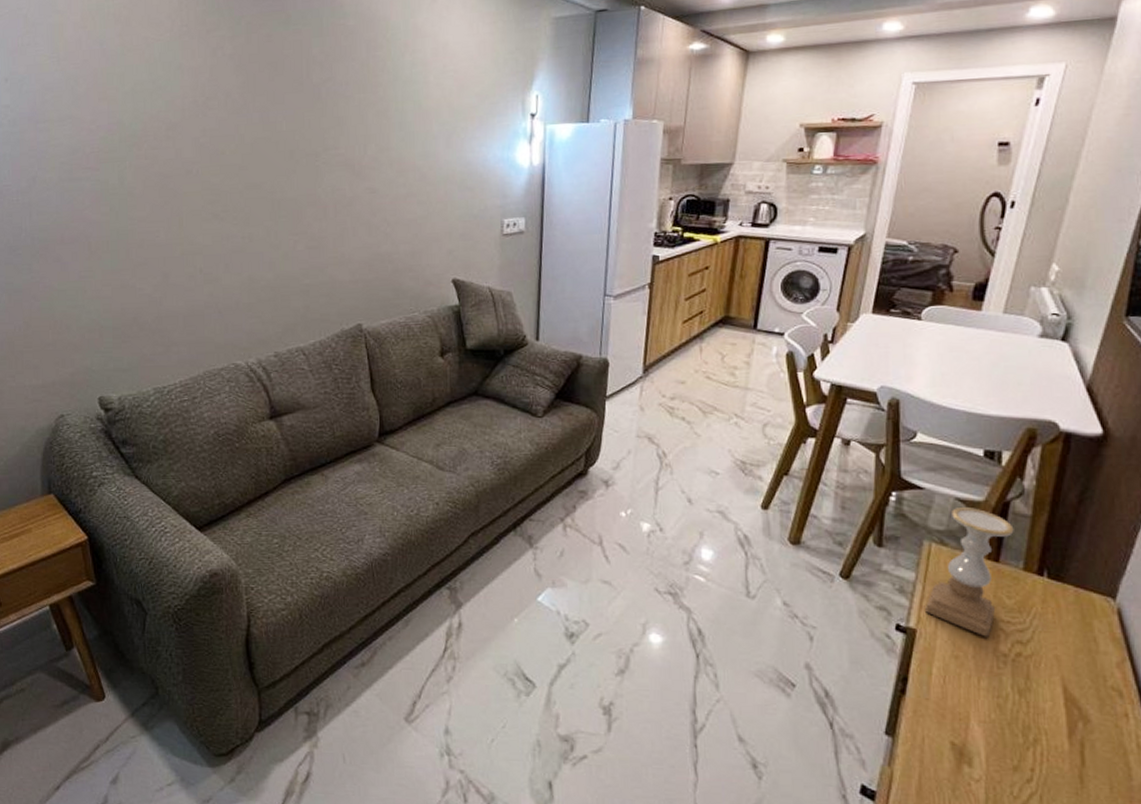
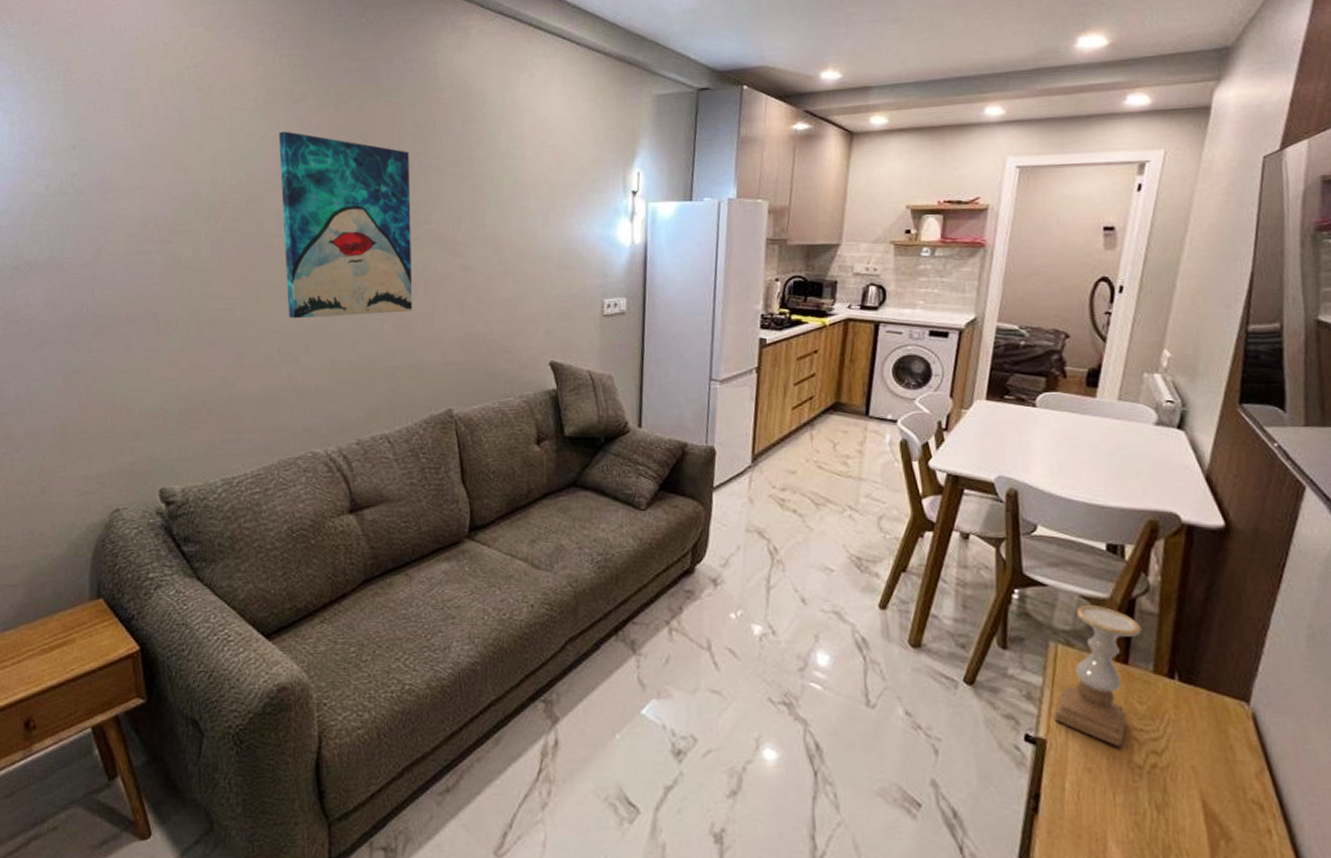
wall art: none [193,61,324,241] -> present [278,131,413,319]

